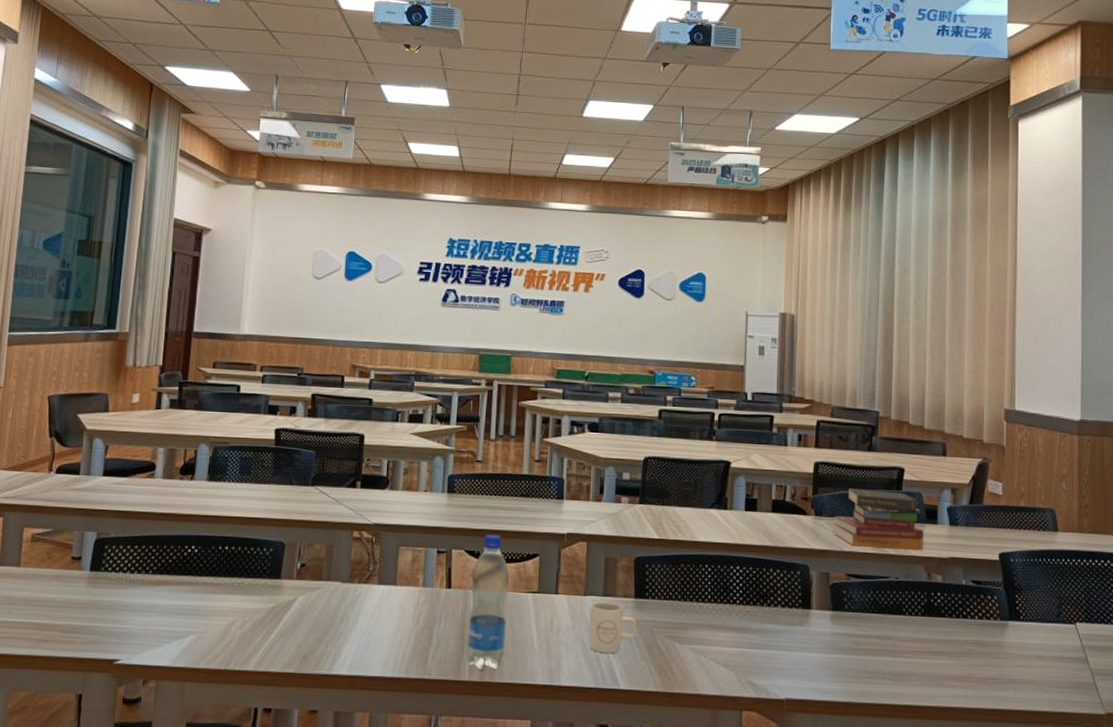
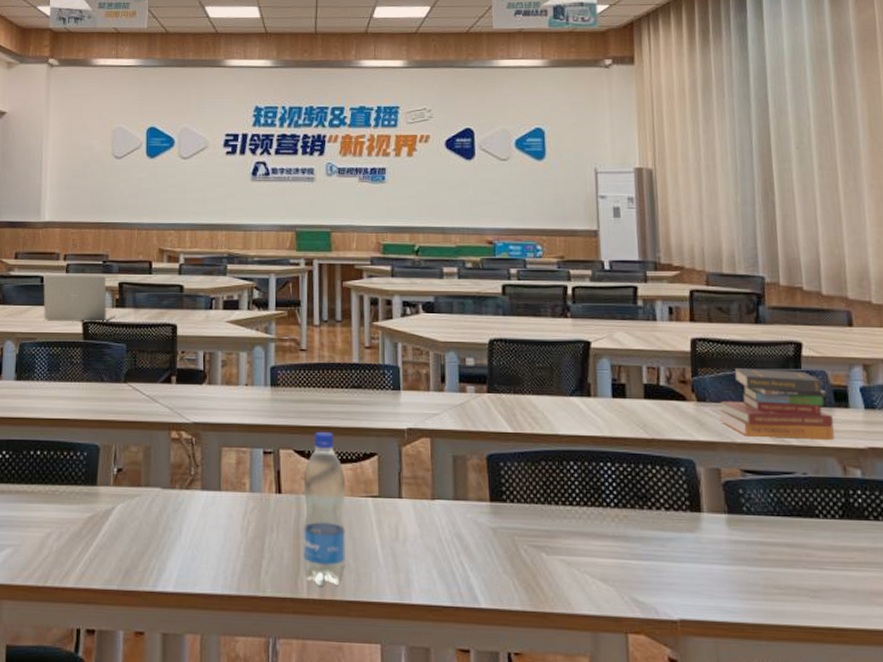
laptop: none [238,384,309,429] -> present [43,275,117,321]
mug: present [589,601,637,654] -> none [439,506,495,567]

